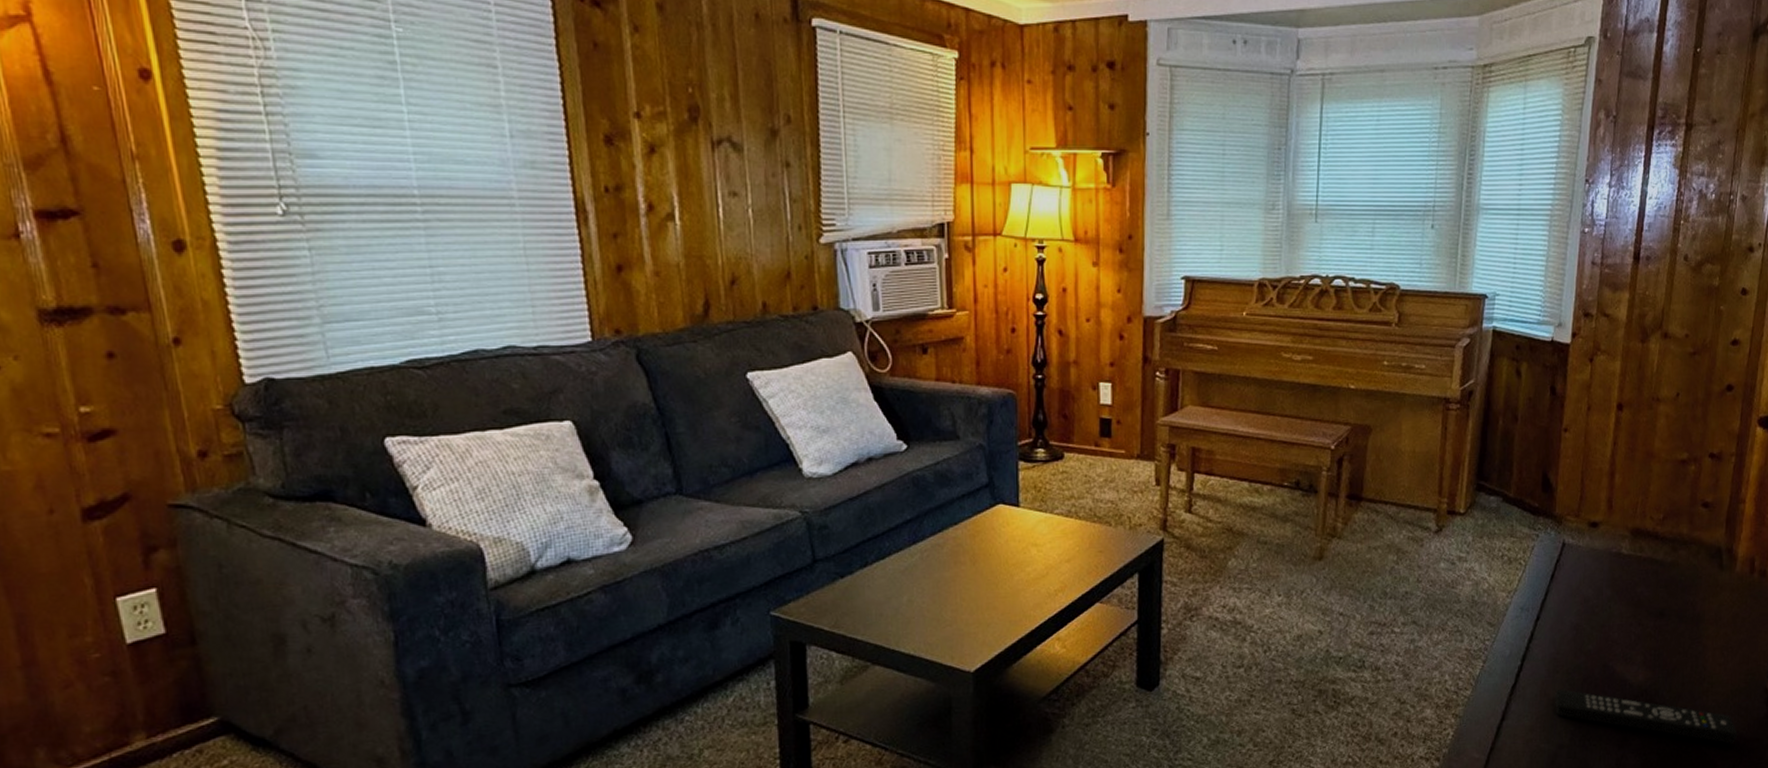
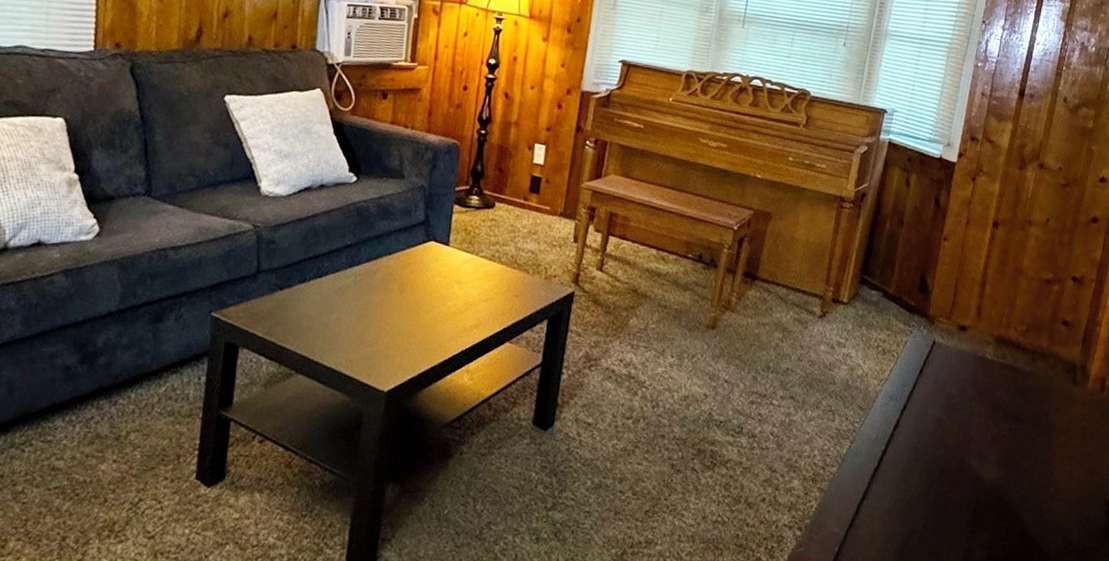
remote control: present [1555,689,1737,744] -> none [913,476,1078,549]

